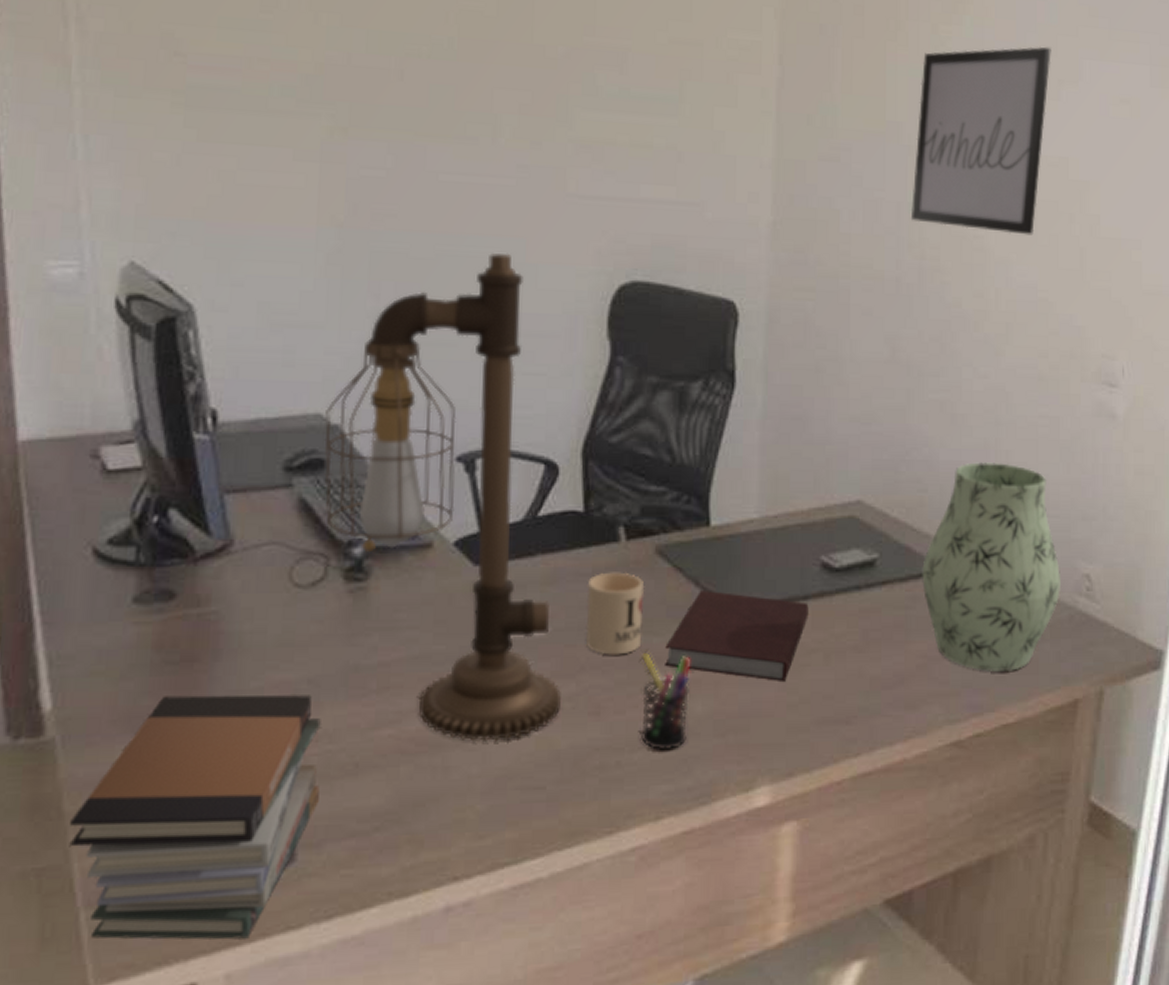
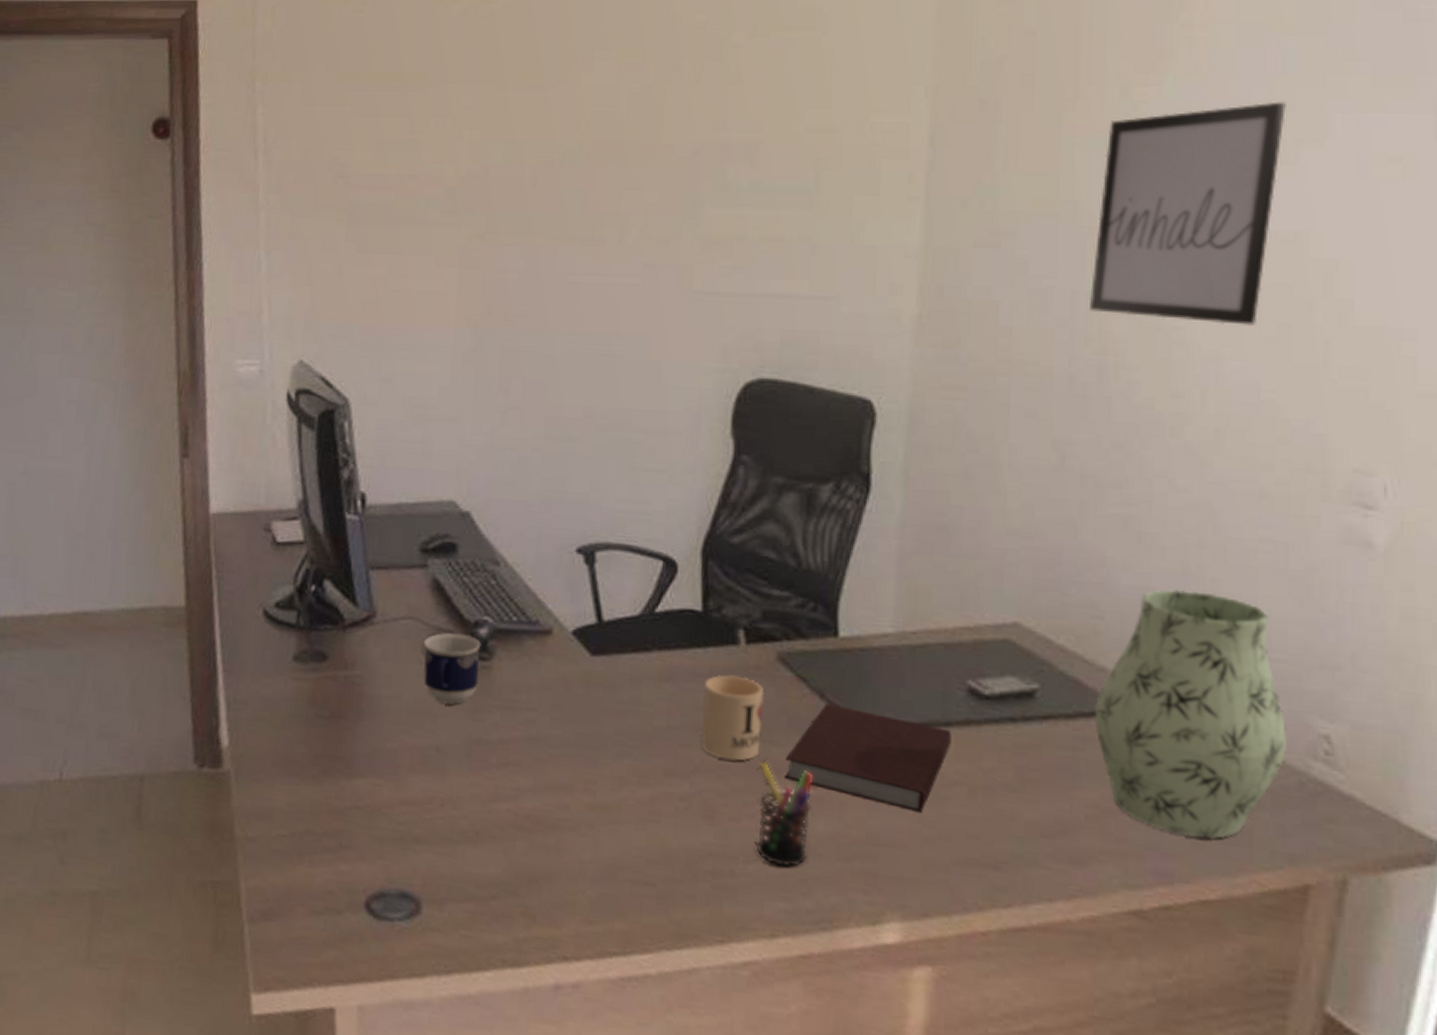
book stack: present [70,695,321,940] -> none [239,746,446,977]
cup: none [290,555,356,632] -> present [423,632,481,705]
desk lamp: present [324,253,561,742] -> none [455,350,674,831]

